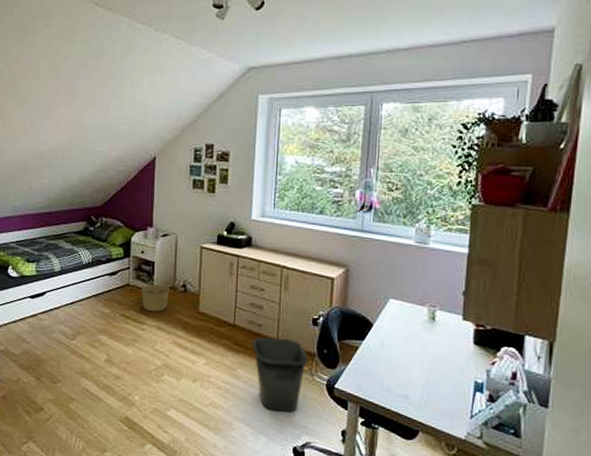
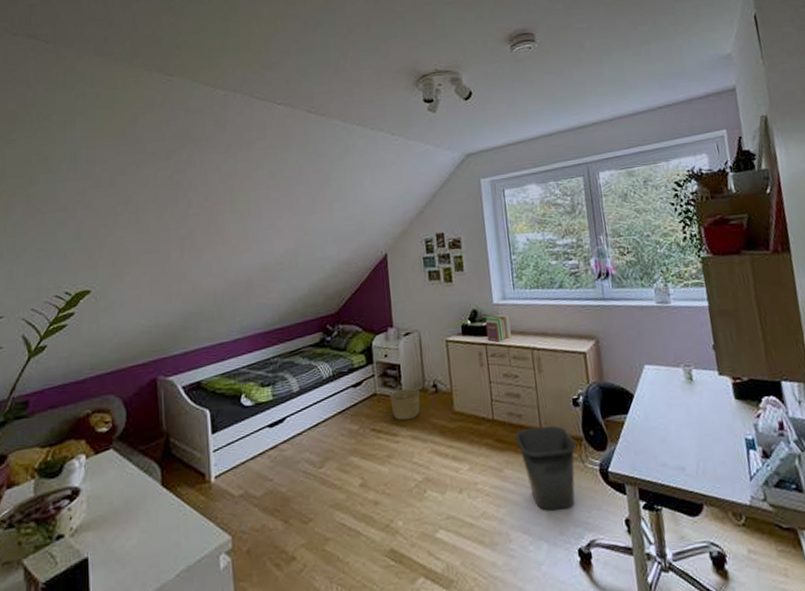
books: none [240,230,265,256] -> present [485,314,511,343]

